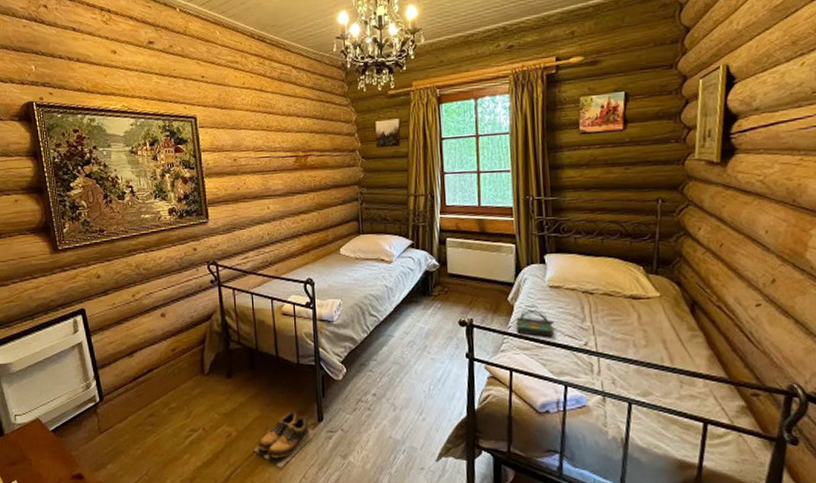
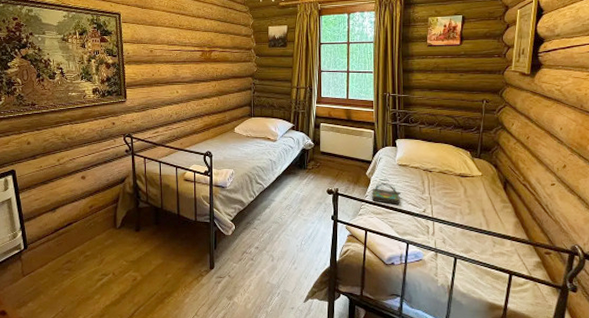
shoes: present [254,412,317,468] -> none [155,260,208,307]

